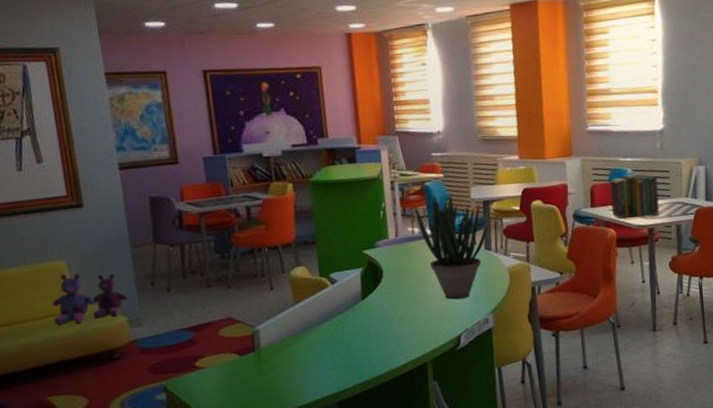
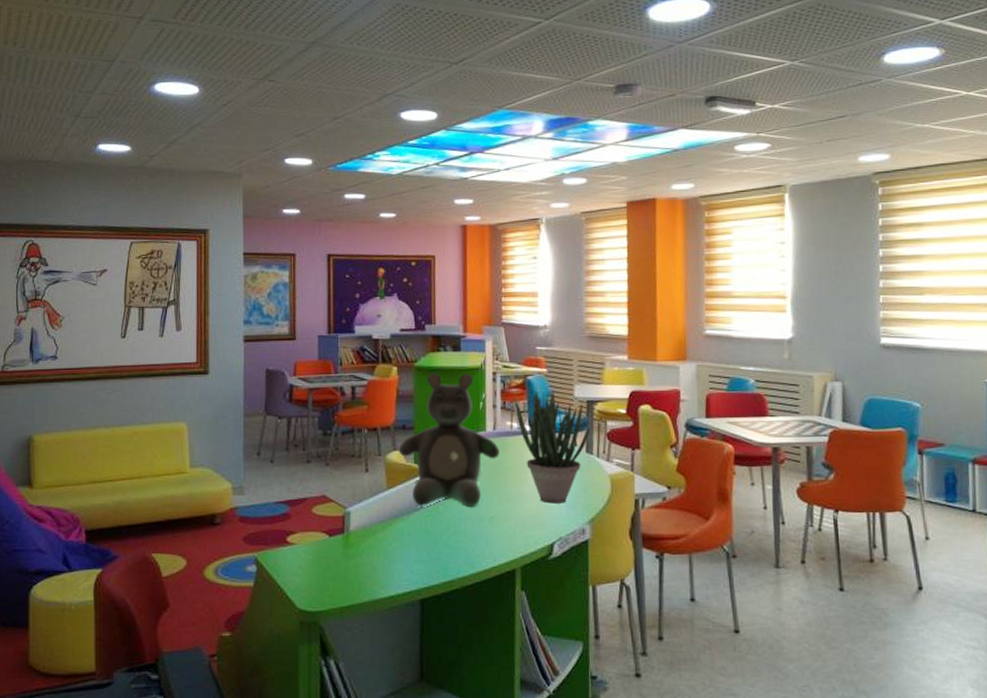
toy: present [51,273,95,325] -> none [169,435,206,485]
stuffed animal: present [92,273,129,319] -> none [202,439,236,482]
stuffed animal: none [302,184,404,316] -> present [398,372,500,508]
books: present [610,174,660,219] -> none [728,385,787,434]

